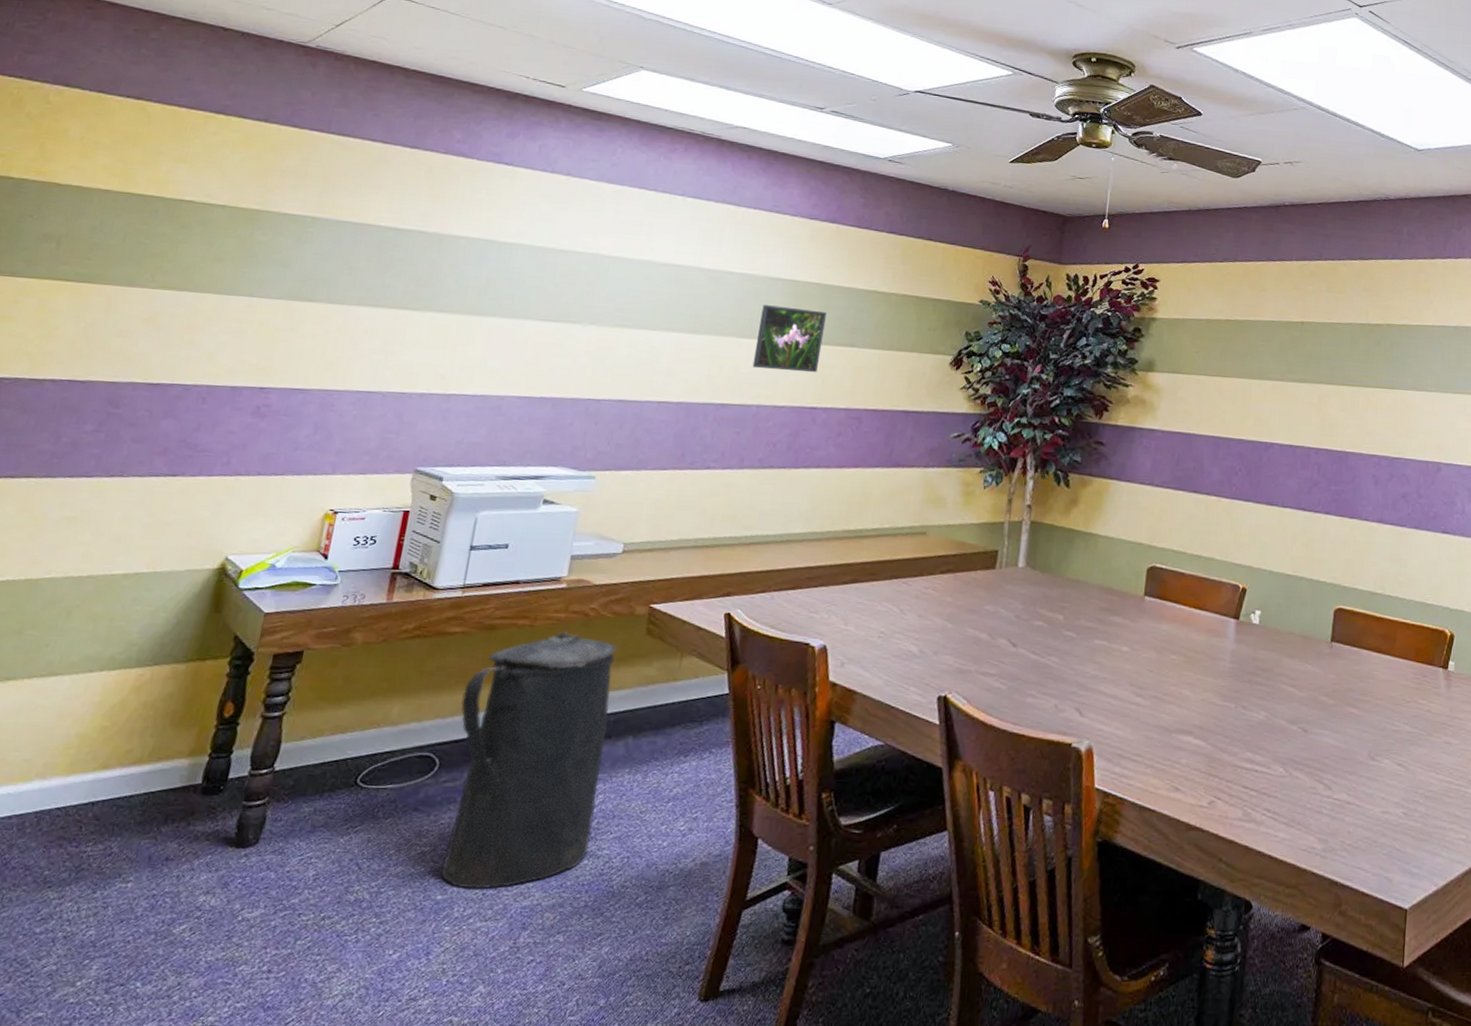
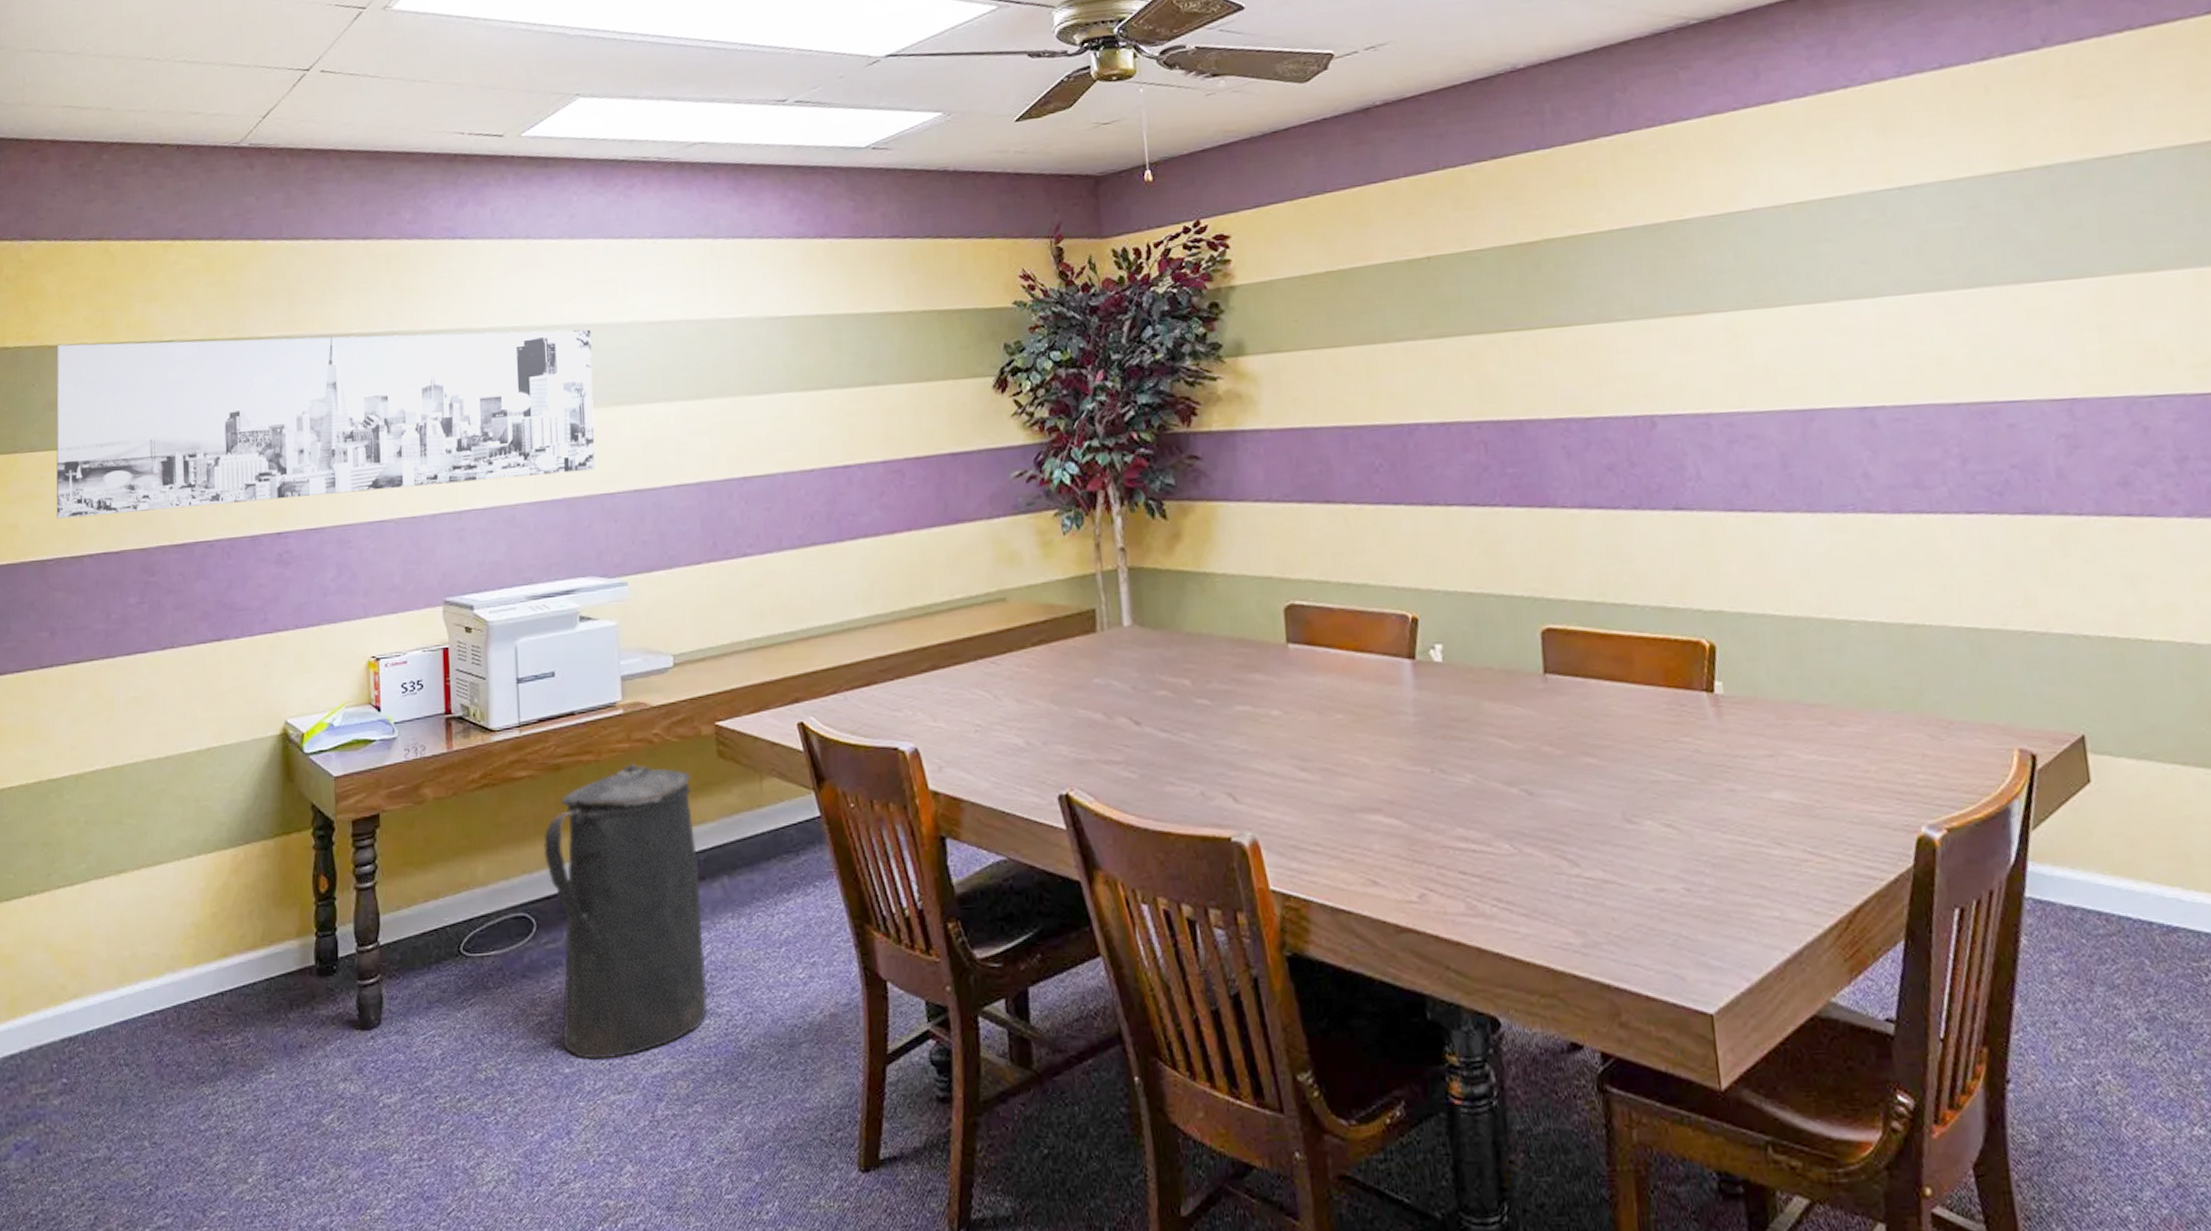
wall art: none [24,185,610,378] -> present [56,329,595,519]
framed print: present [752,305,827,373] -> none [765,348,843,430]

